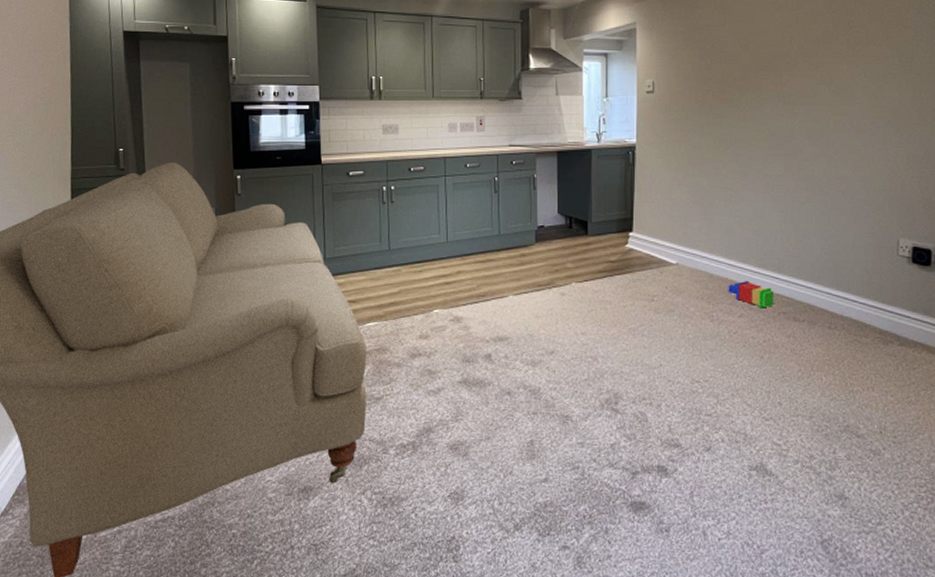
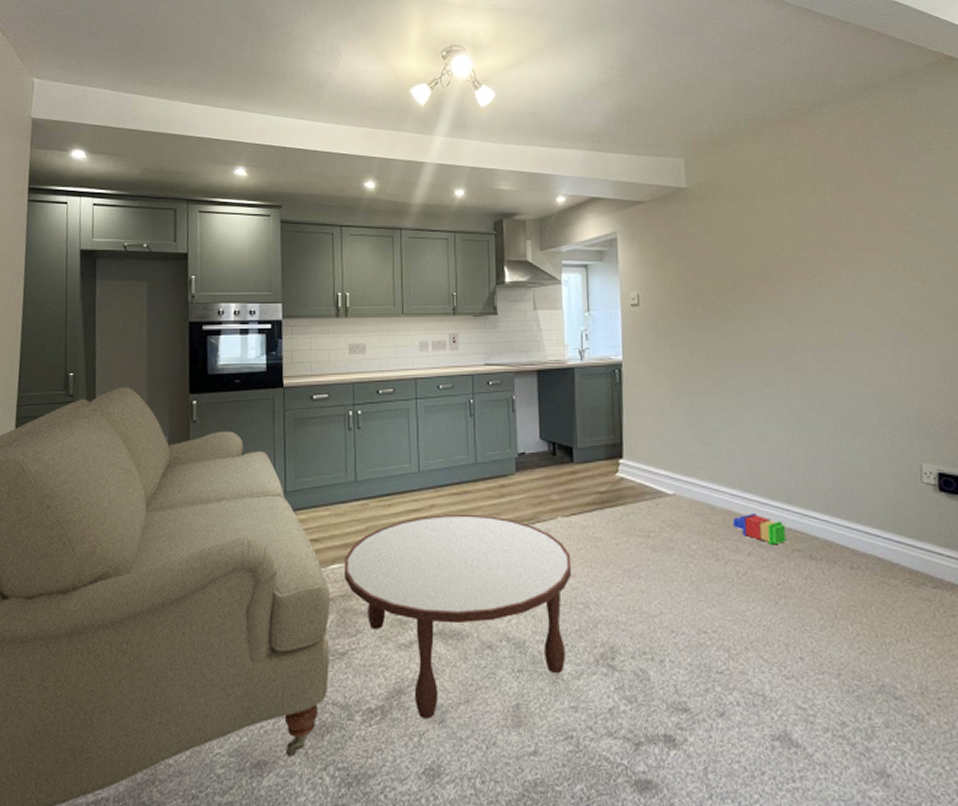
coffee table: none [378,279,583,452] -> present [343,513,572,718]

